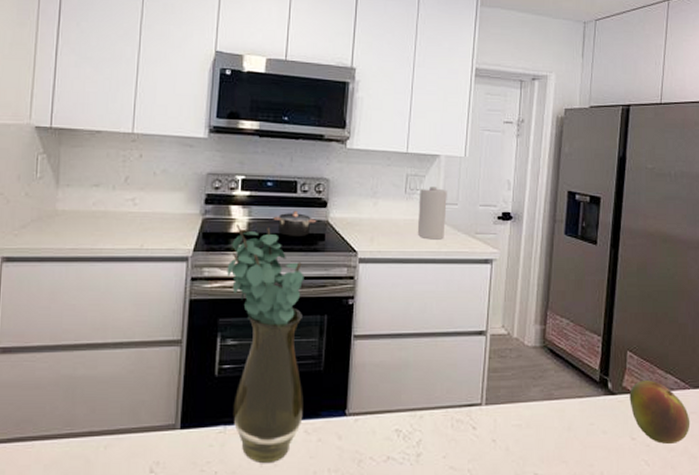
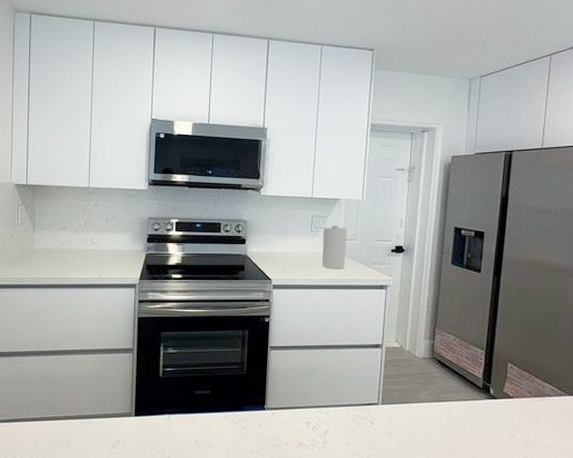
vase: present [227,224,304,463] -> none [166,258,230,444]
cooking pot: present [273,210,317,238] -> none [202,246,238,268]
fruit: present [629,380,691,445] -> none [510,388,566,442]

